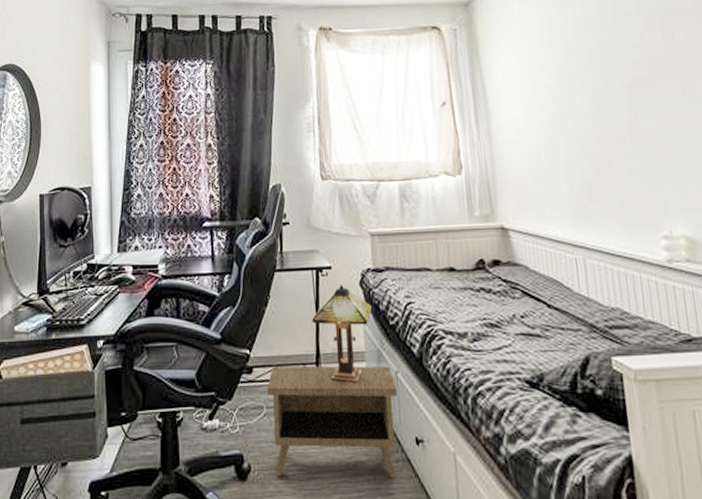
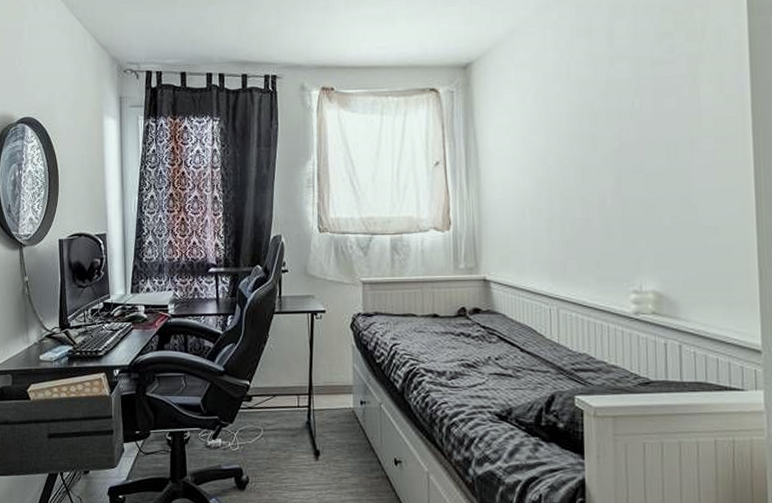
nightstand: present [267,366,398,478] -> none [264,396,380,492]
table lamp: present [312,285,373,383] -> none [306,327,362,412]

